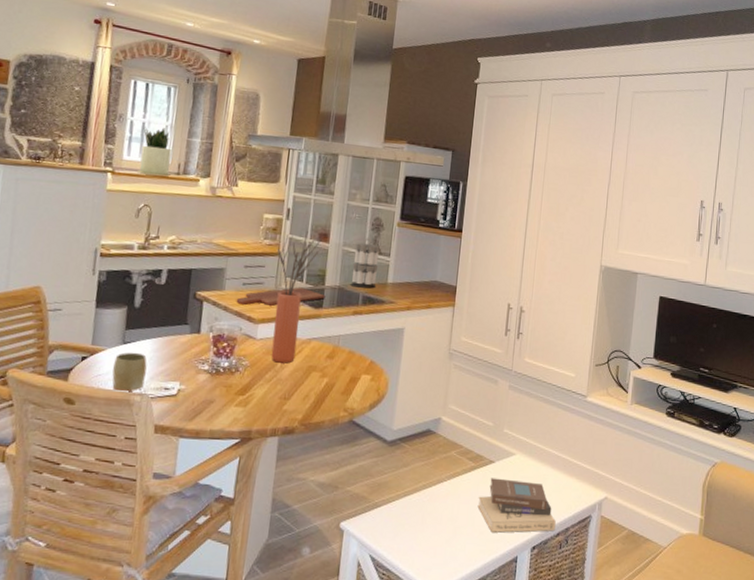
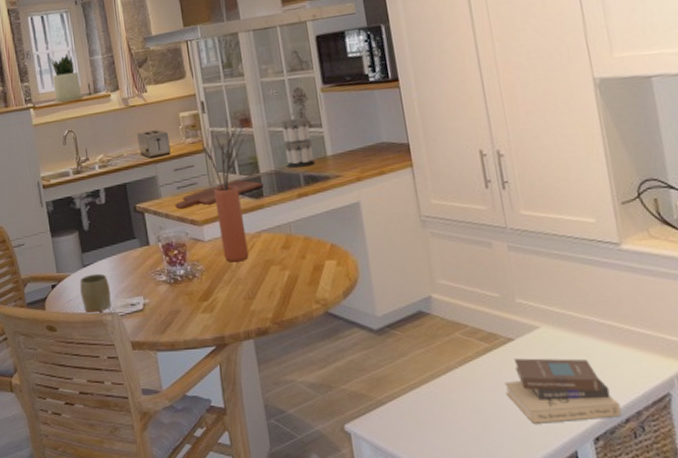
toaster: none [214,223,249,252] -> present [137,129,171,160]

